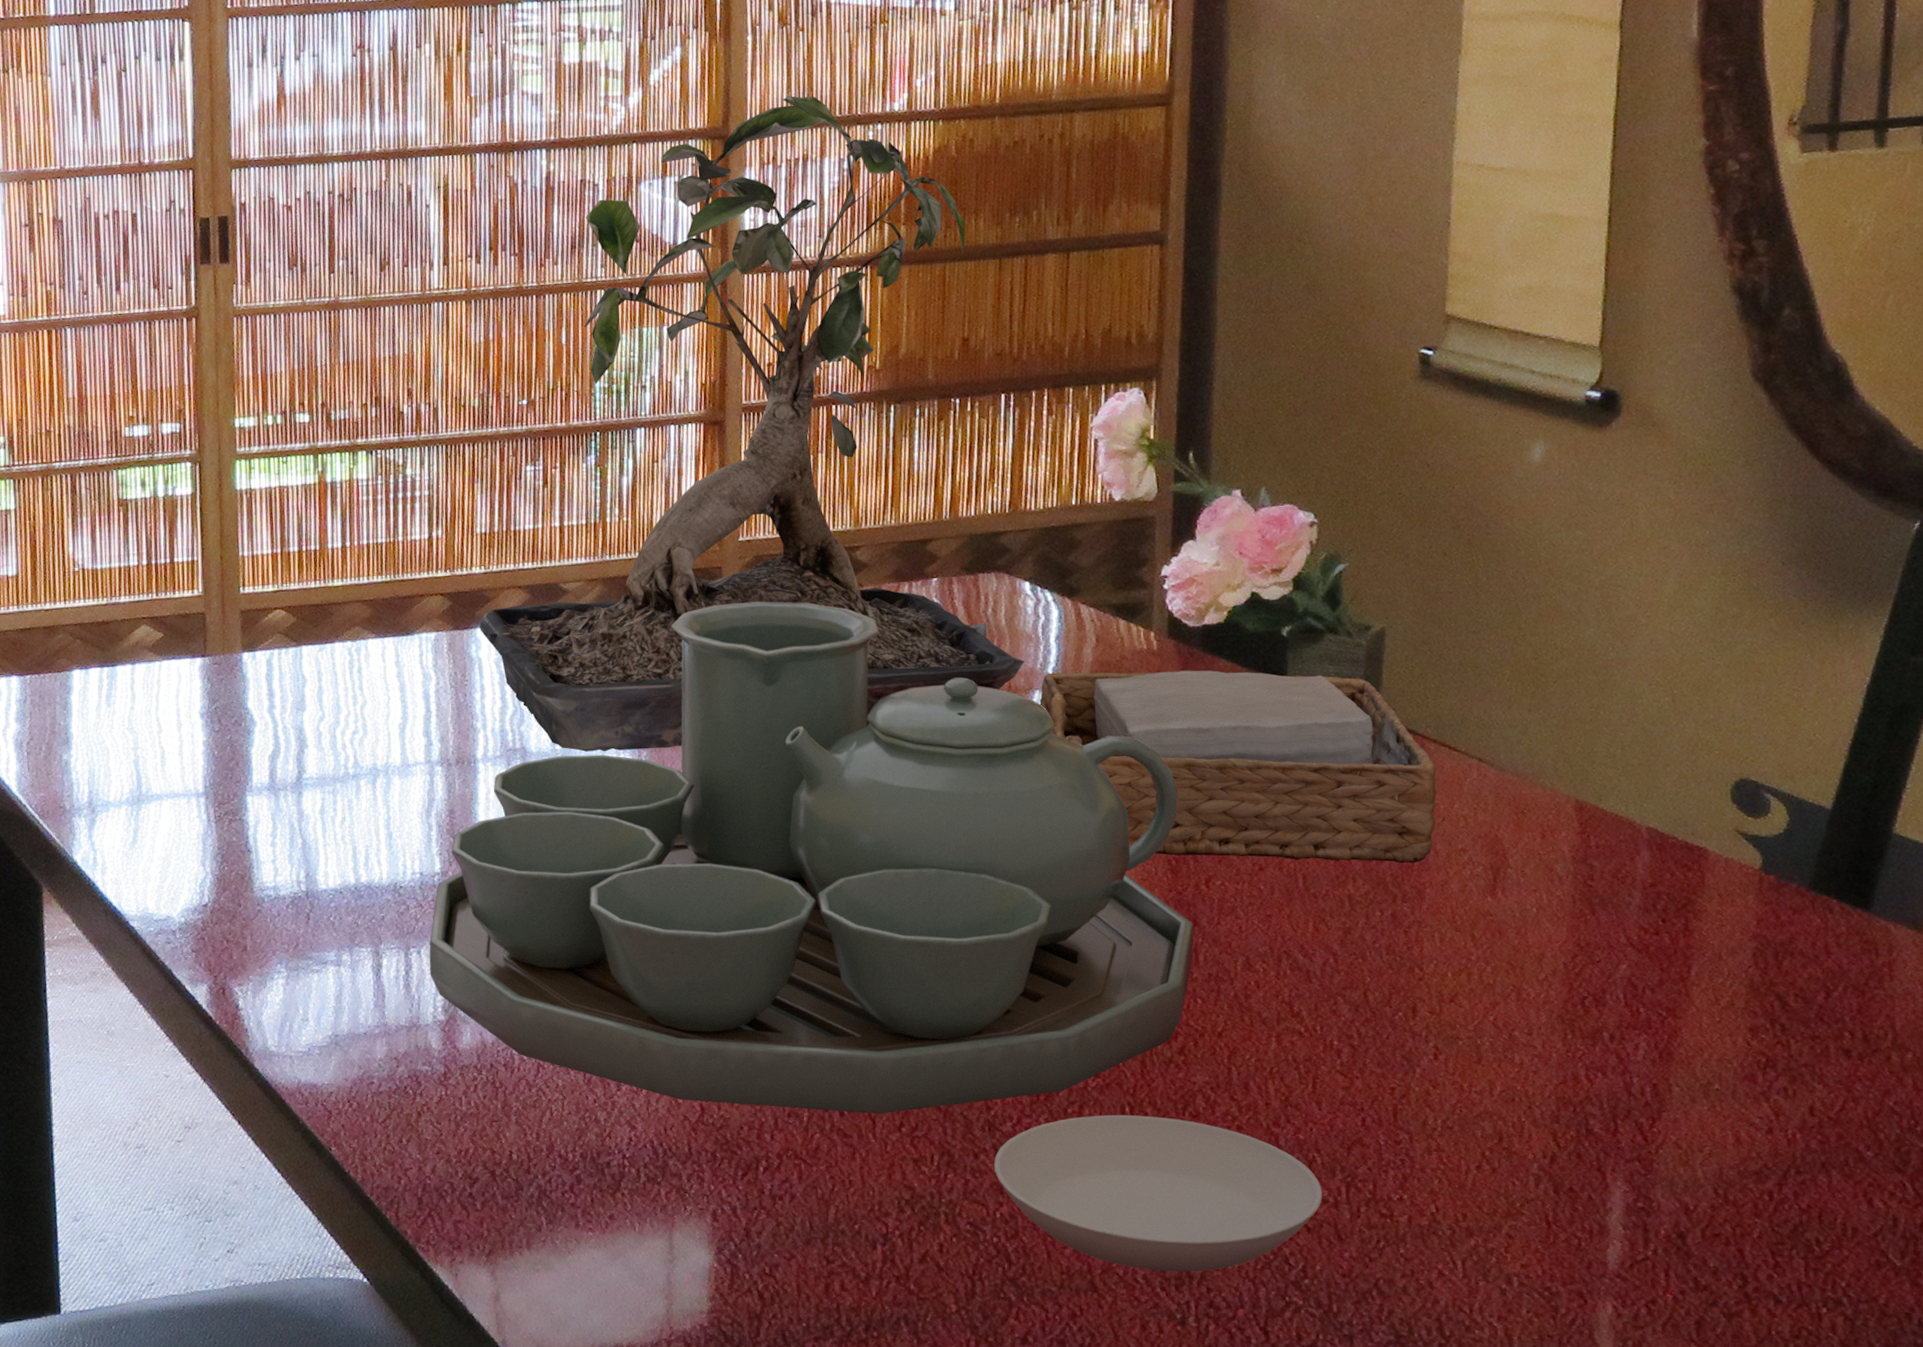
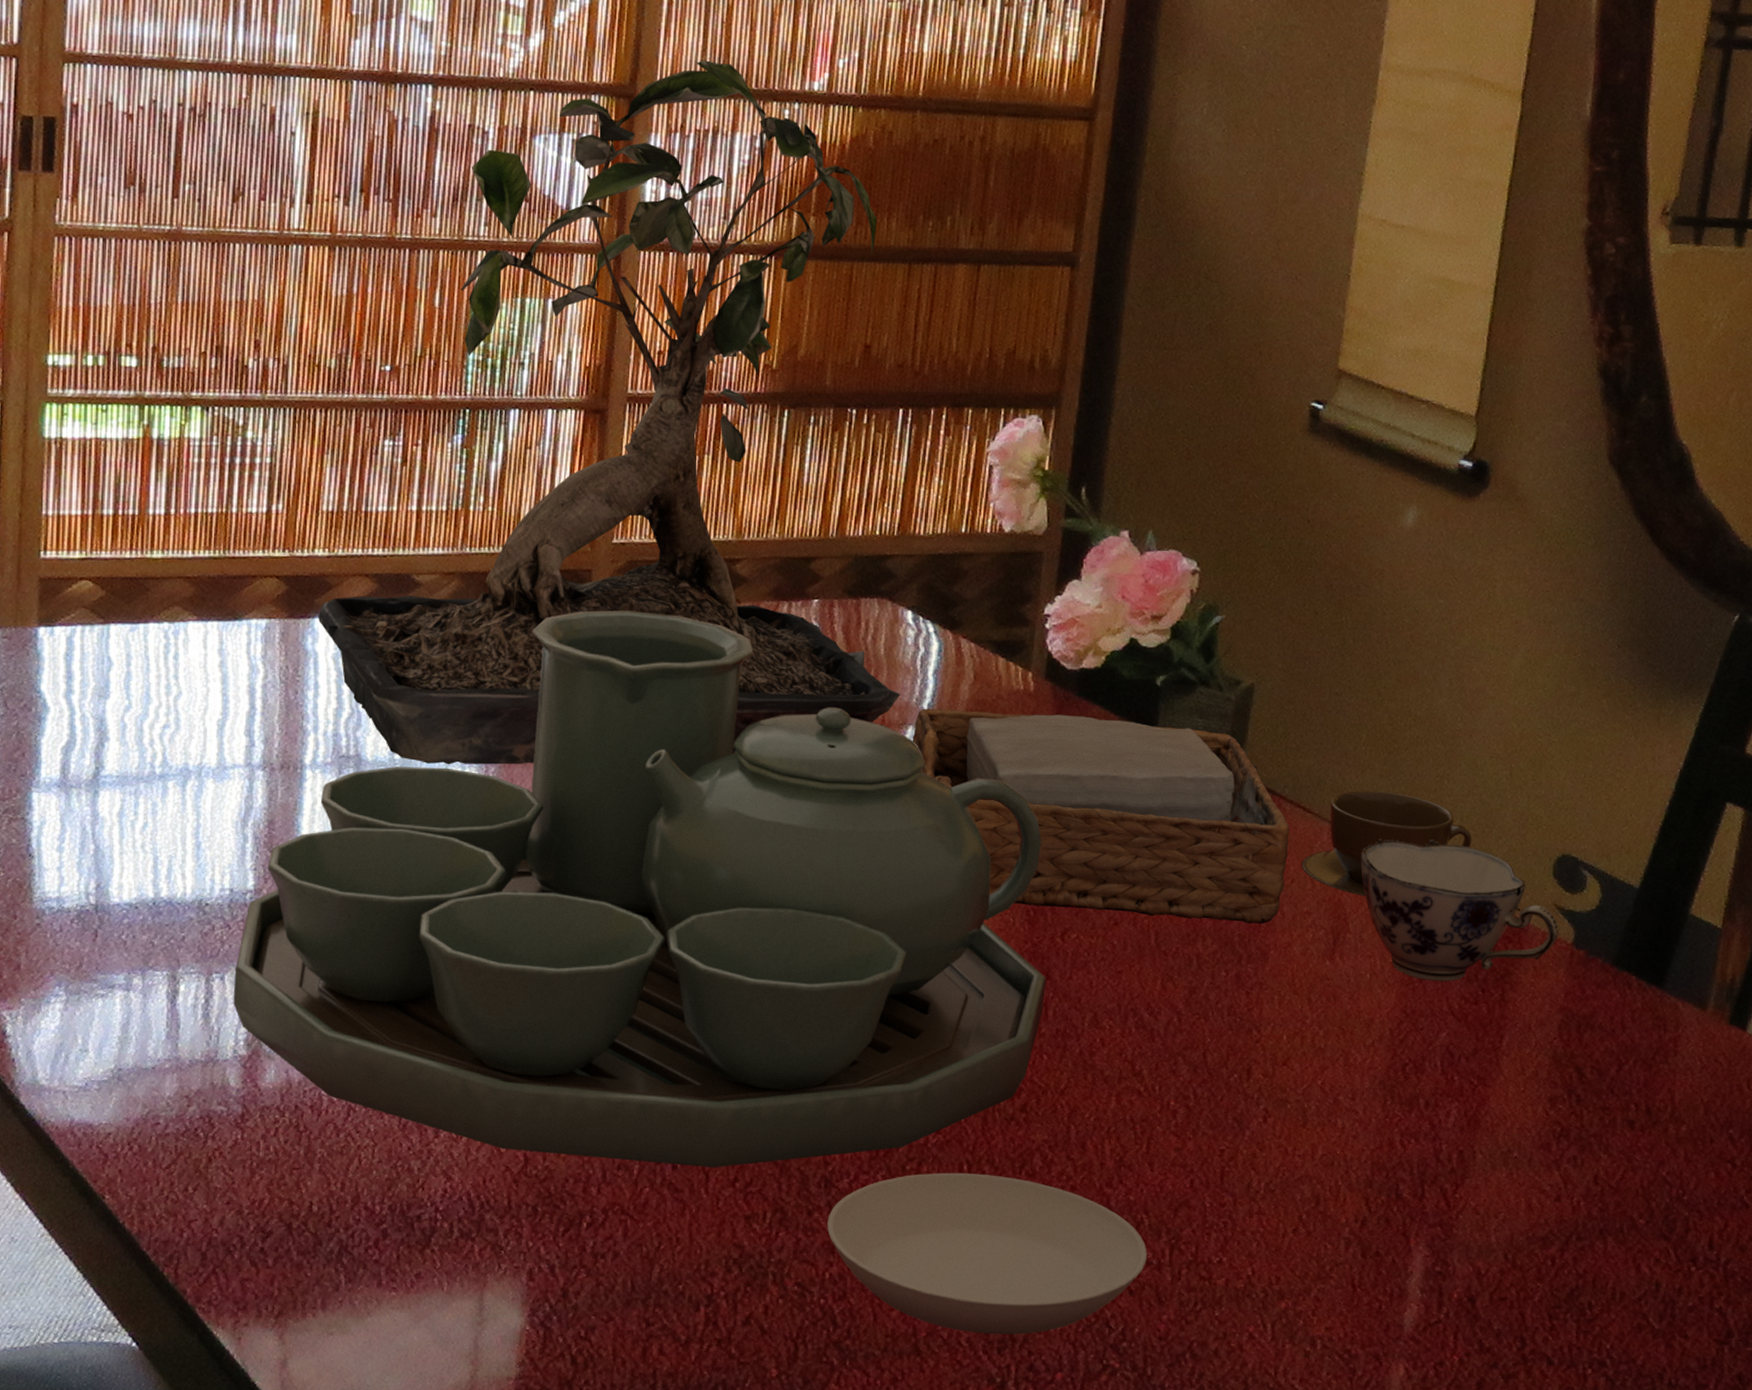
teacup: none [1451,725,1636,831] -> present [1301,791,1471,896]
teacup: none [1515,770,1744,913] -> present [1360,838,1559,982]

